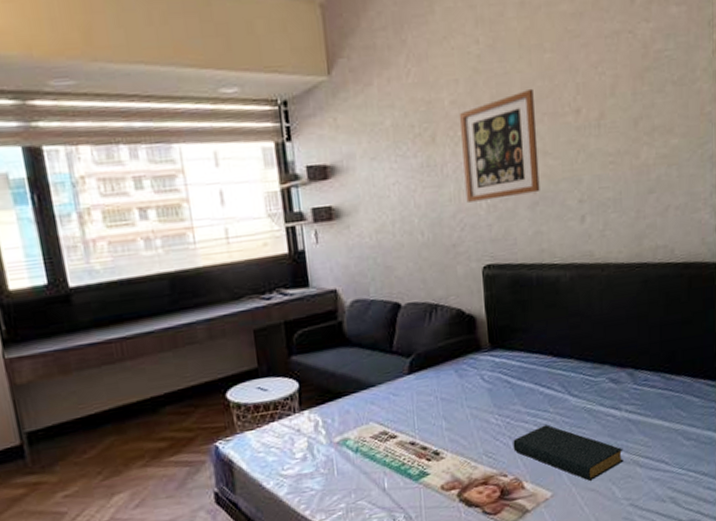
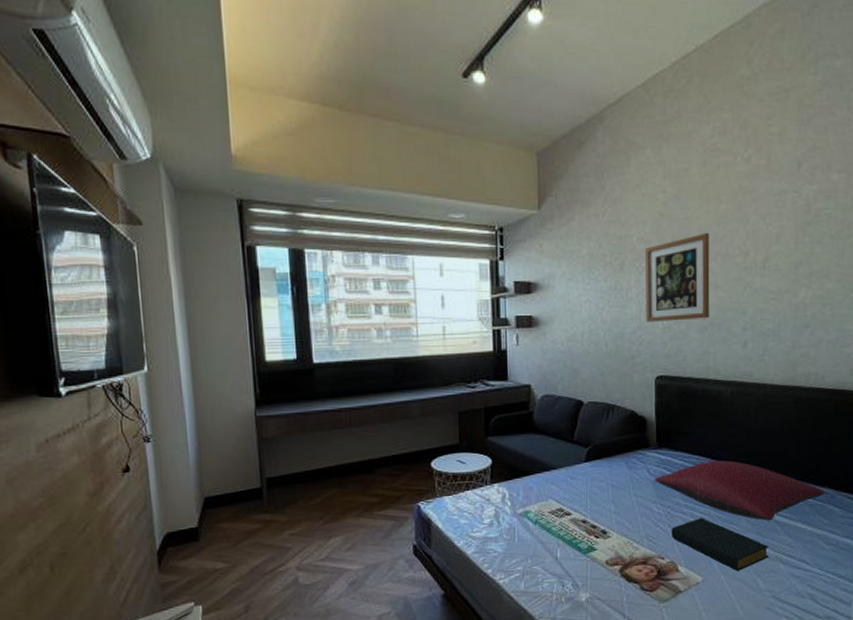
pillow: none [488,356,682,421] -> present [653,460,826,521]

